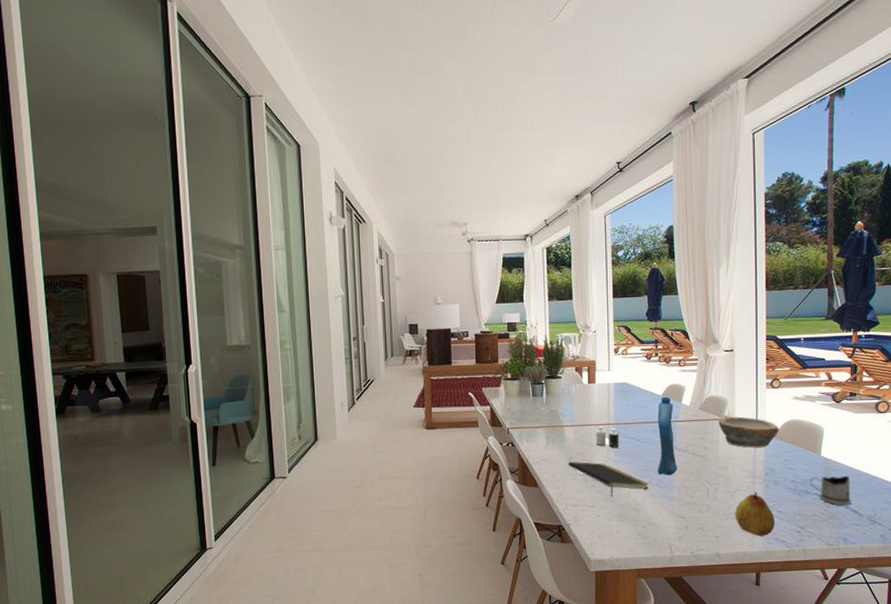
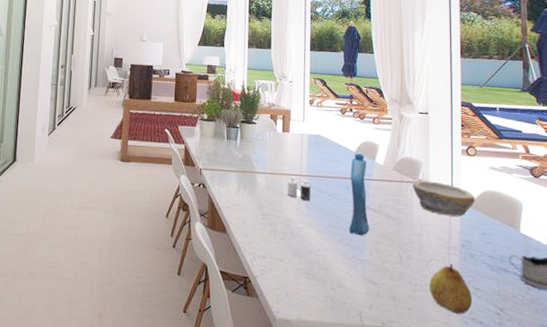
notepad: present [568,461,649,497] -> none [258,209,340,252]

